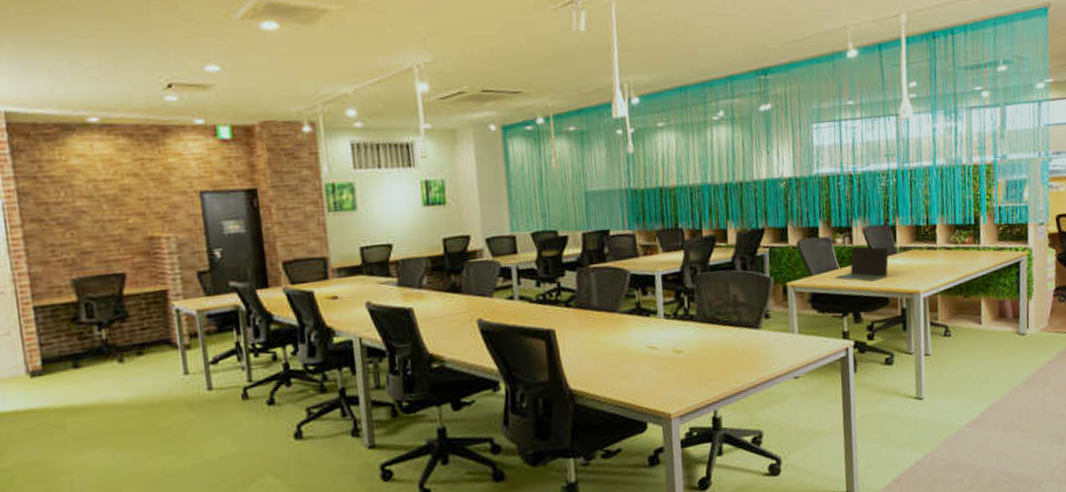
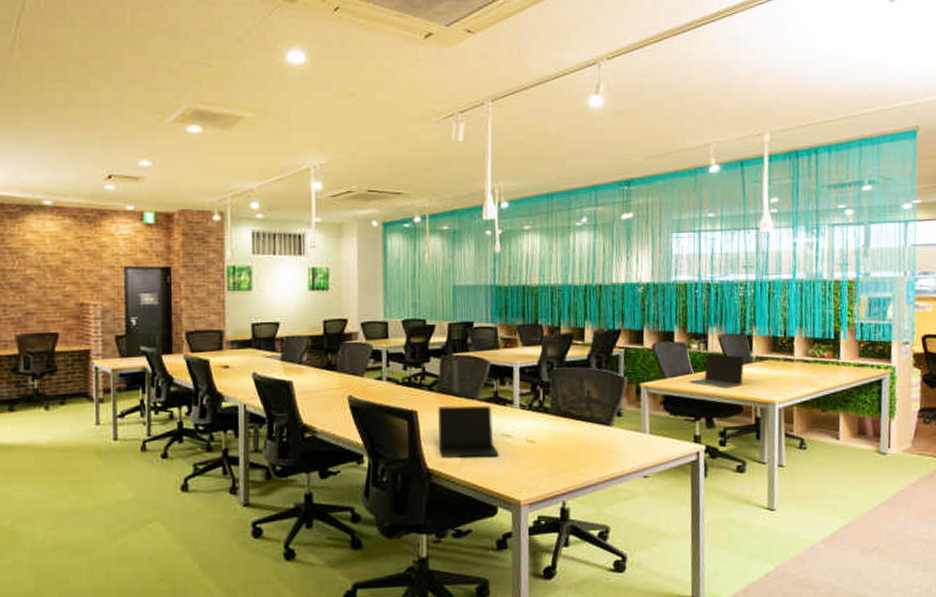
laptop: none [576,318,645,377] -> present [437,405,499,458]

